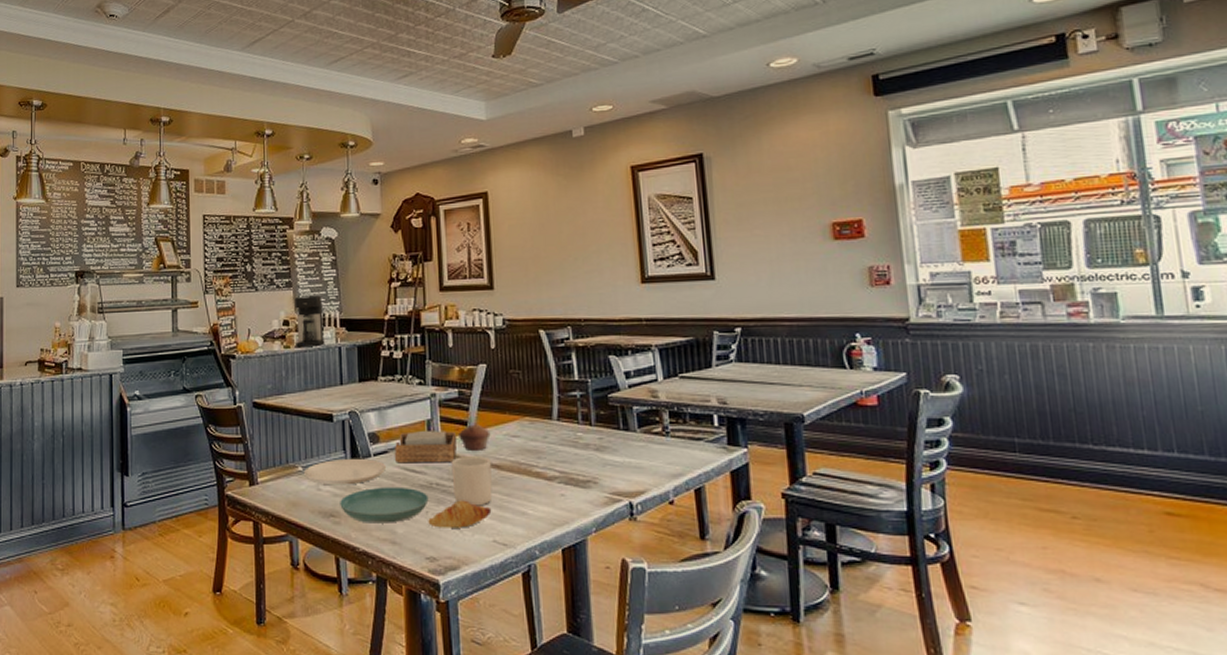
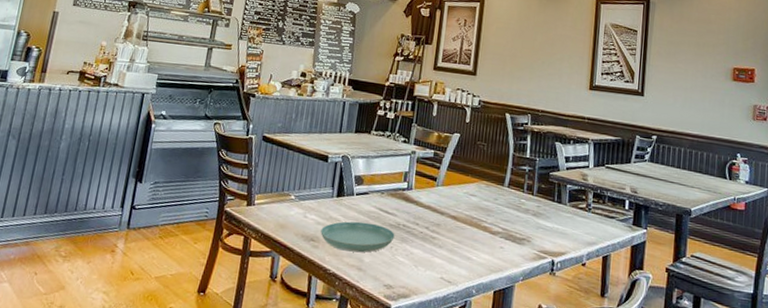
coffee maker: present [294,295,325,348] -> none [308,55,337,99]
plate: present [304,458,387,485] -> none [295,193,365,217]
napkin holder: present [395,431,457,464] -> none [373,179,427,210]
croissant: present [428,500,492,528] -> none [391,241,444,264]
mug: present [451,456,493,506] -> none [416,205,450,248]
muffin: present [459,424,491,450] -> none [428,181,454,203]

